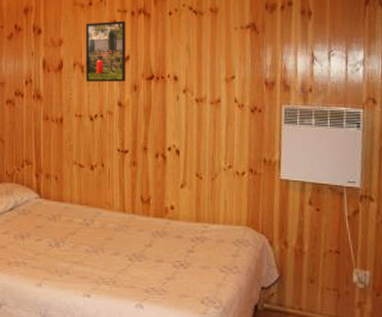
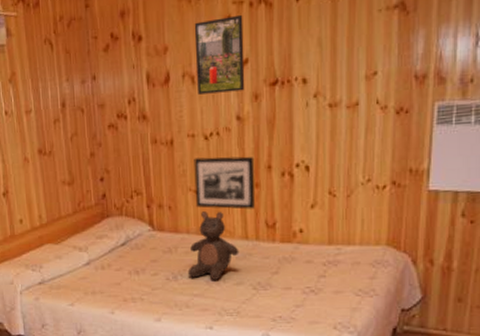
teddy bear: none [69,184,117,249] -> present [187,211,239,280]
picture frame: none [79,135,133,185] -> present [194,156,255,210]

